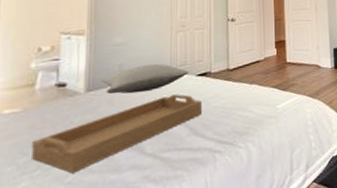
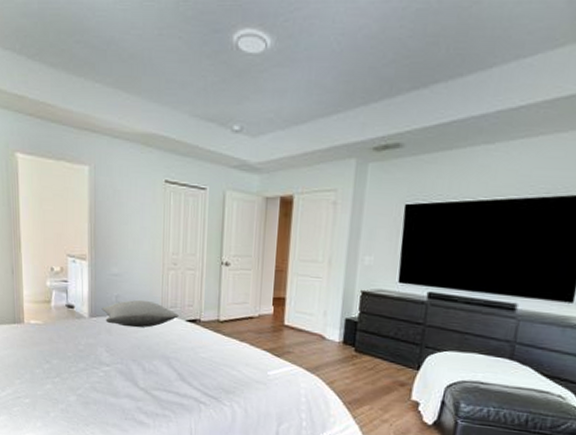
serving tray: present [32,94,202,174] -> none [52,335,190,388]

